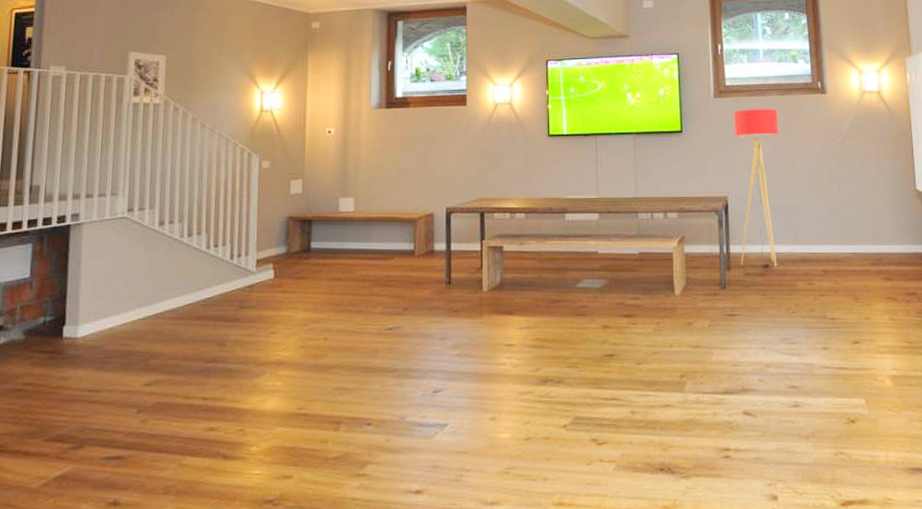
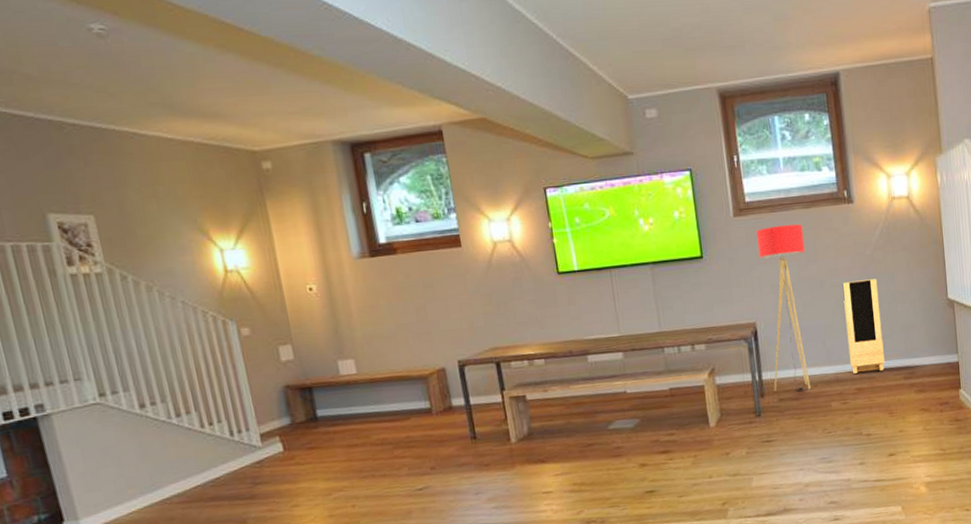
storage cabinet: none [814,165,852,255] -> present [843,279,885,374]

